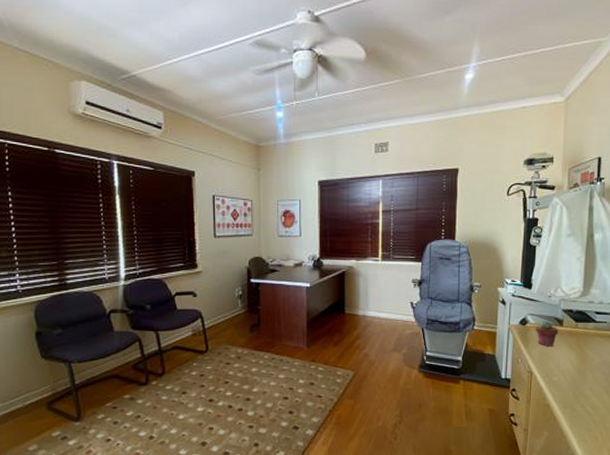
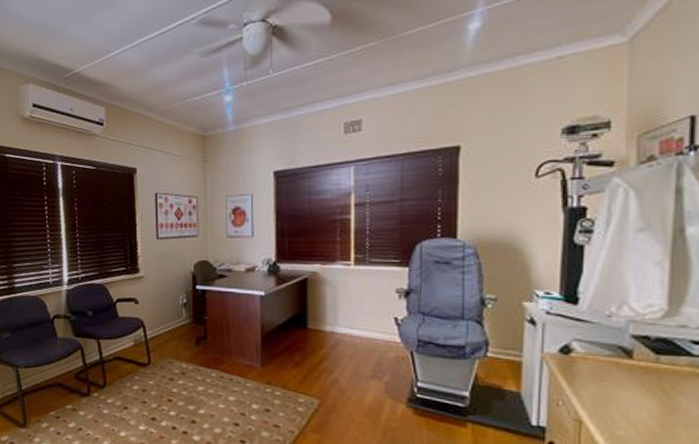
potted succulent: present [535,321,558,347] -> none [584,349,625,388]

